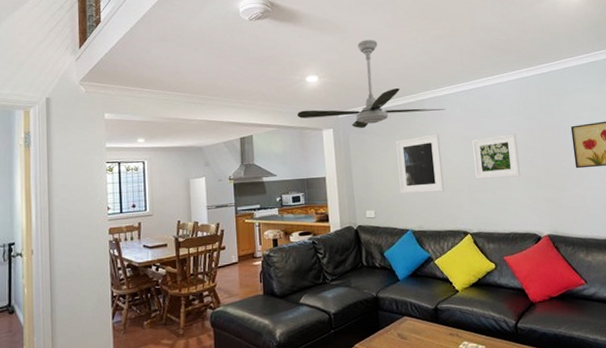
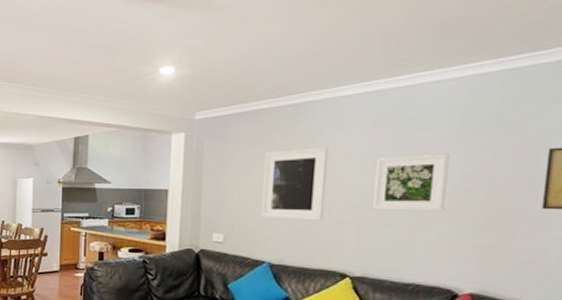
ceiling fan: present [297,39,446,128] -> none [142,19,346,134]

